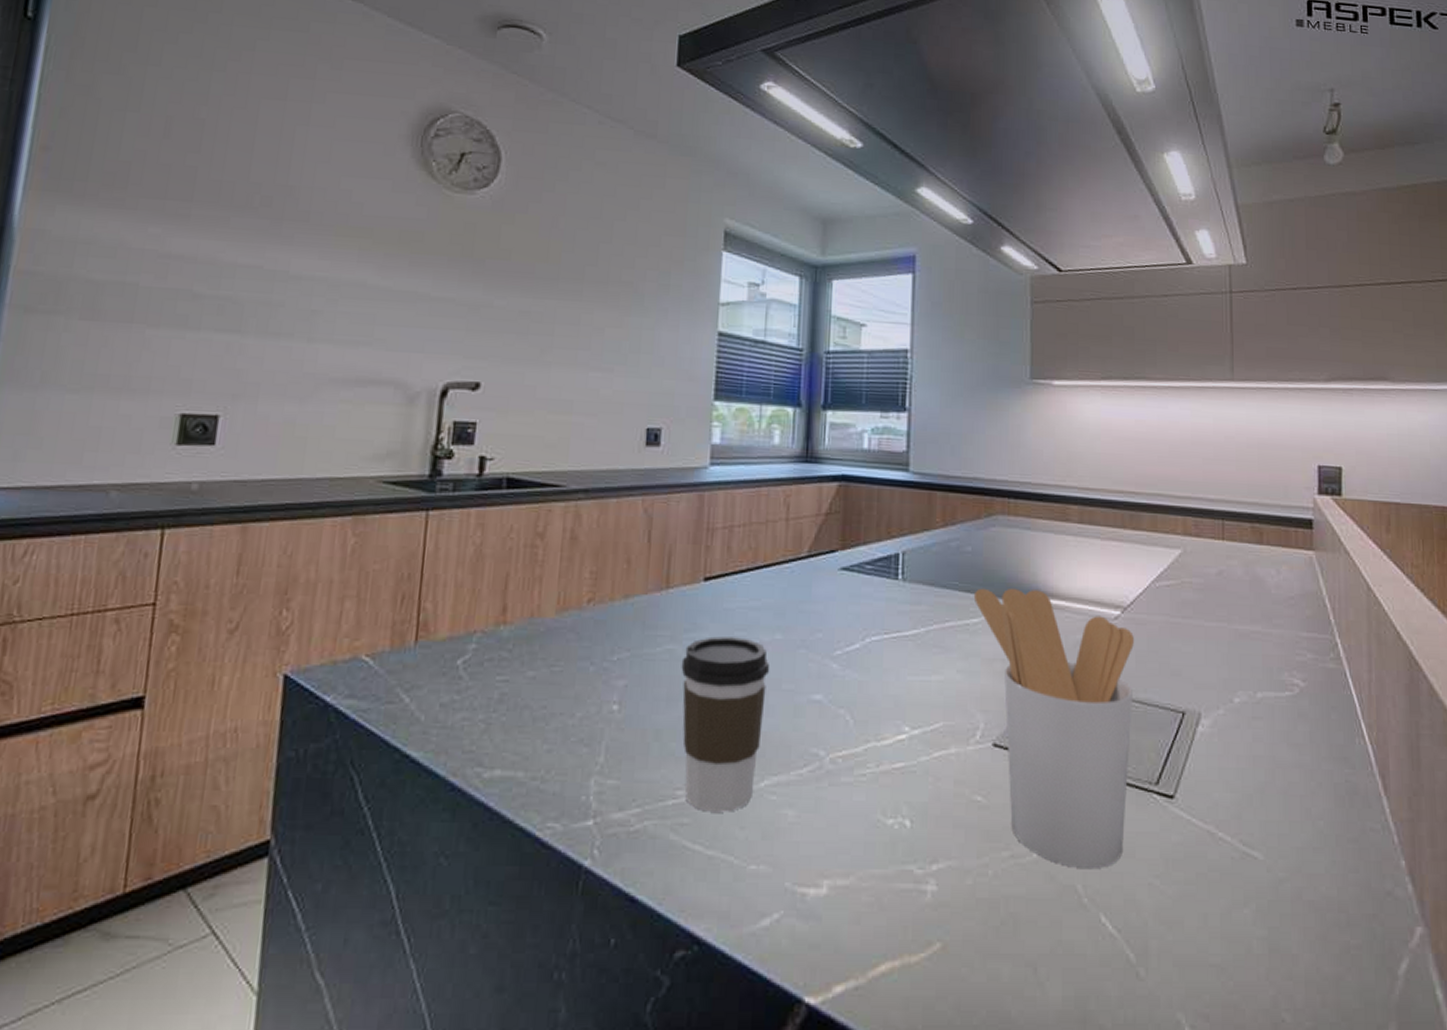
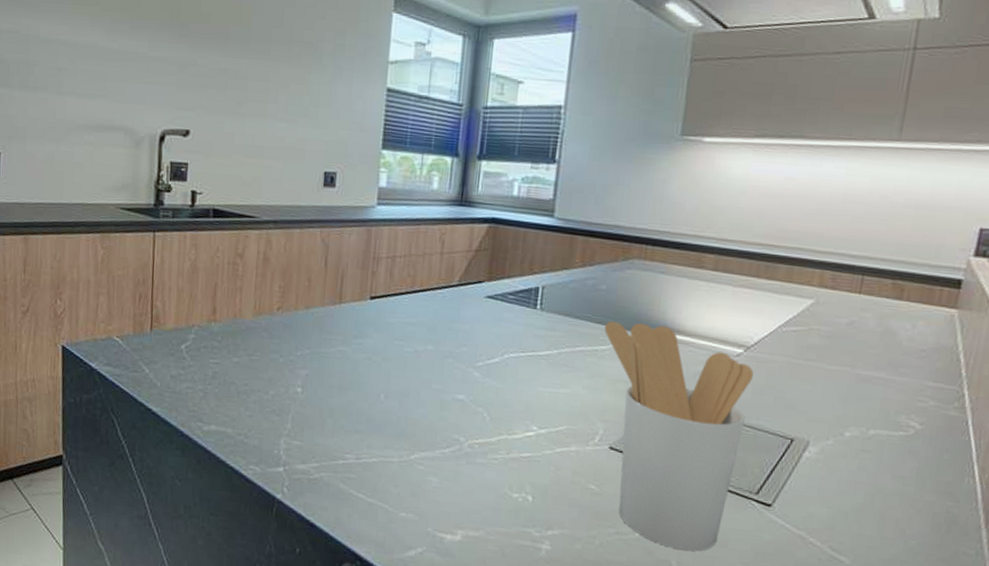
coffee cup: present [681,636,770,812] -> none [350,343,423,474]

